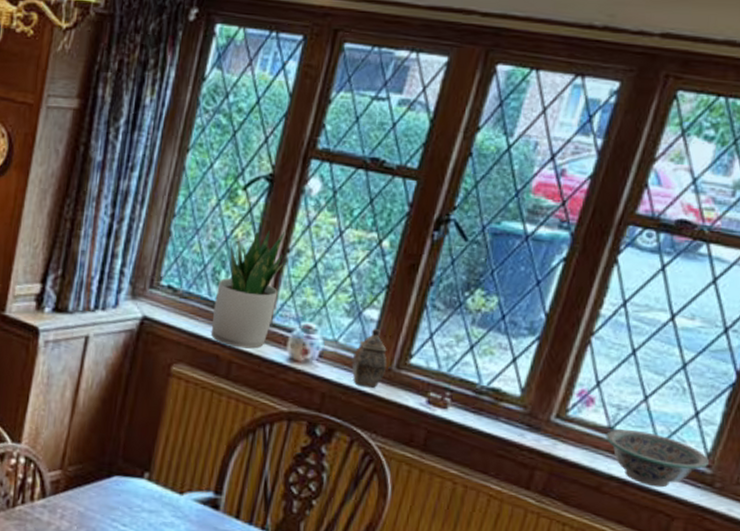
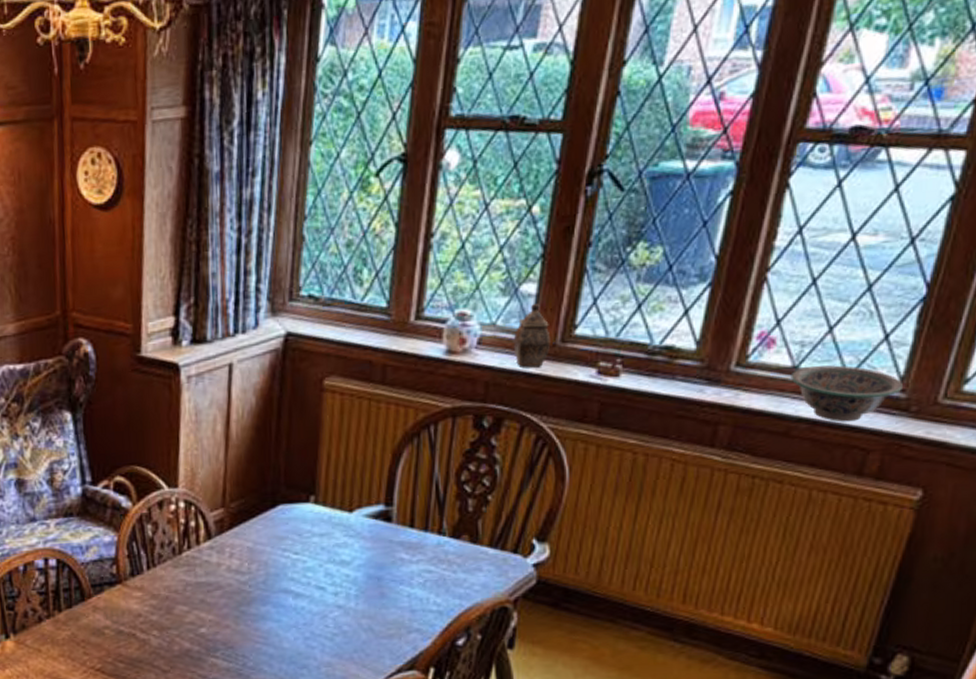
planter: present [210,231,286,349] -> none [360,215,431,349]

